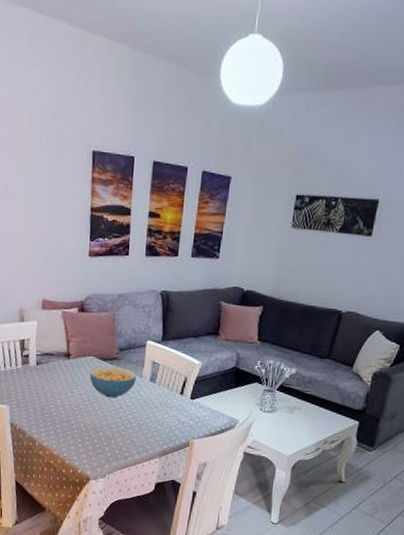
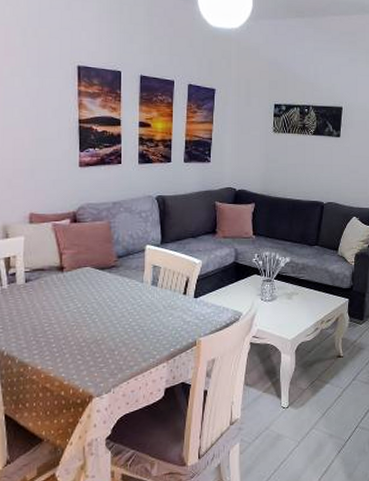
cereal bowl: present [89,366,137,398] -> none [86,274,138,307]

